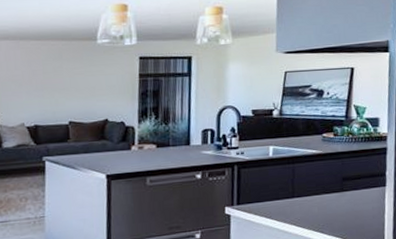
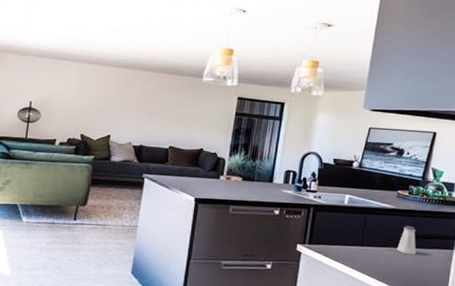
saltshaker: none [329,168,349,199] -> present [397,225,416,255]

